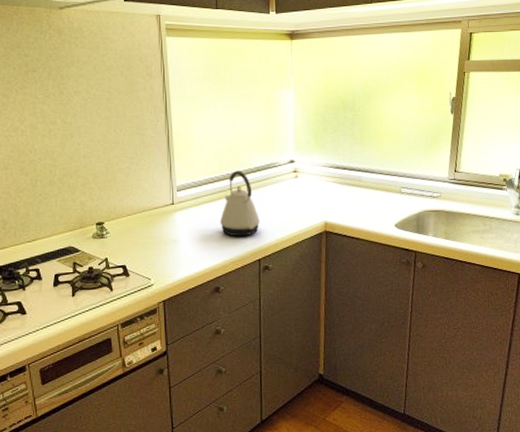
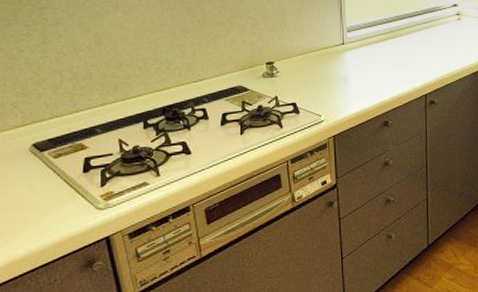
kettle: present [220,171,260,237] -> none [388,13,426,74]

